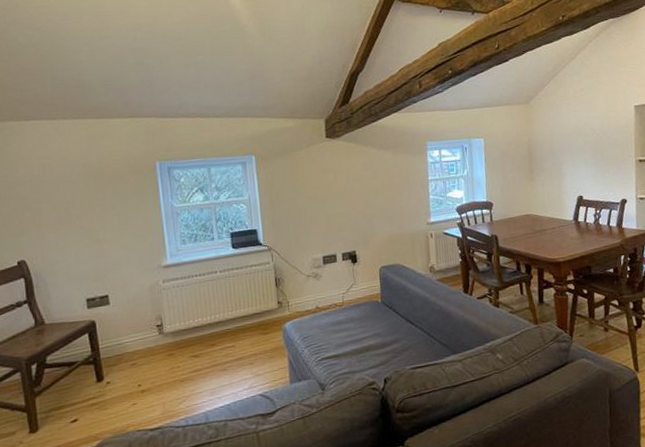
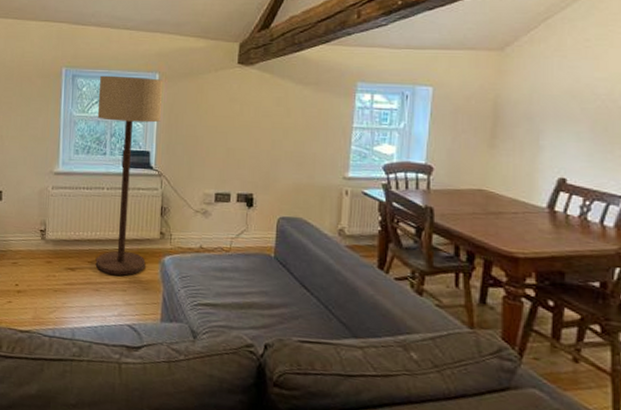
floor lamp: none [196,160,269,352] -> present [95,75,164,276]

